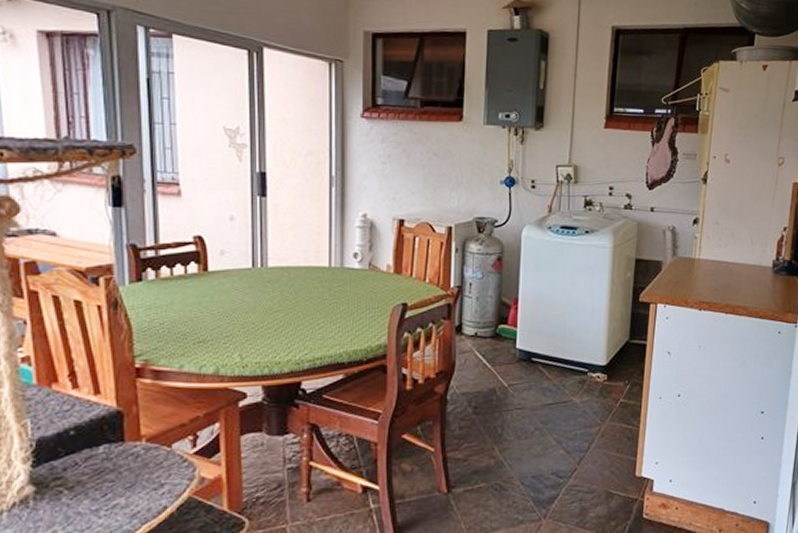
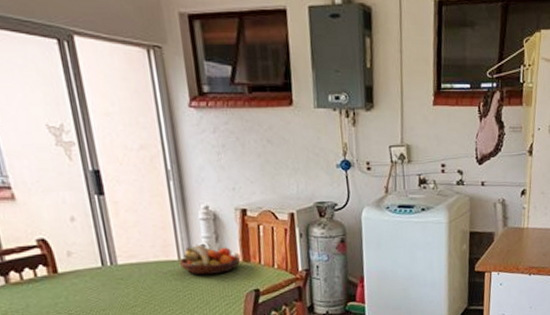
fruit bowl: none [329,253,392,284] -> present [178,245,241,275]

